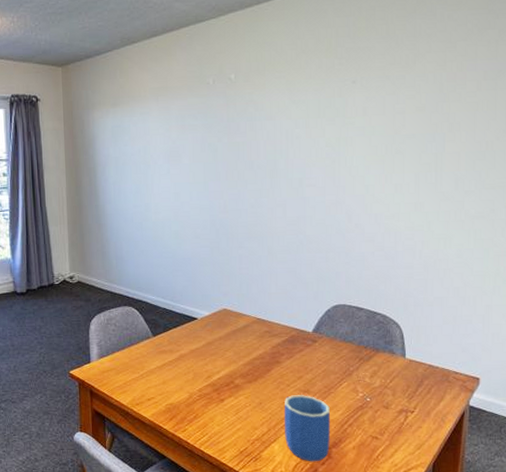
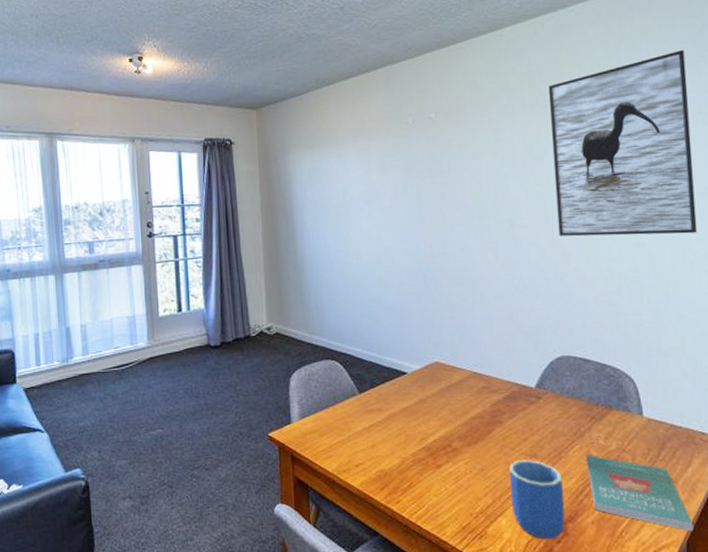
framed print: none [344,16,477,196] -> present [548,50,698,237]
book: none [352,390,441,456] -> present [586,454,695,532]

